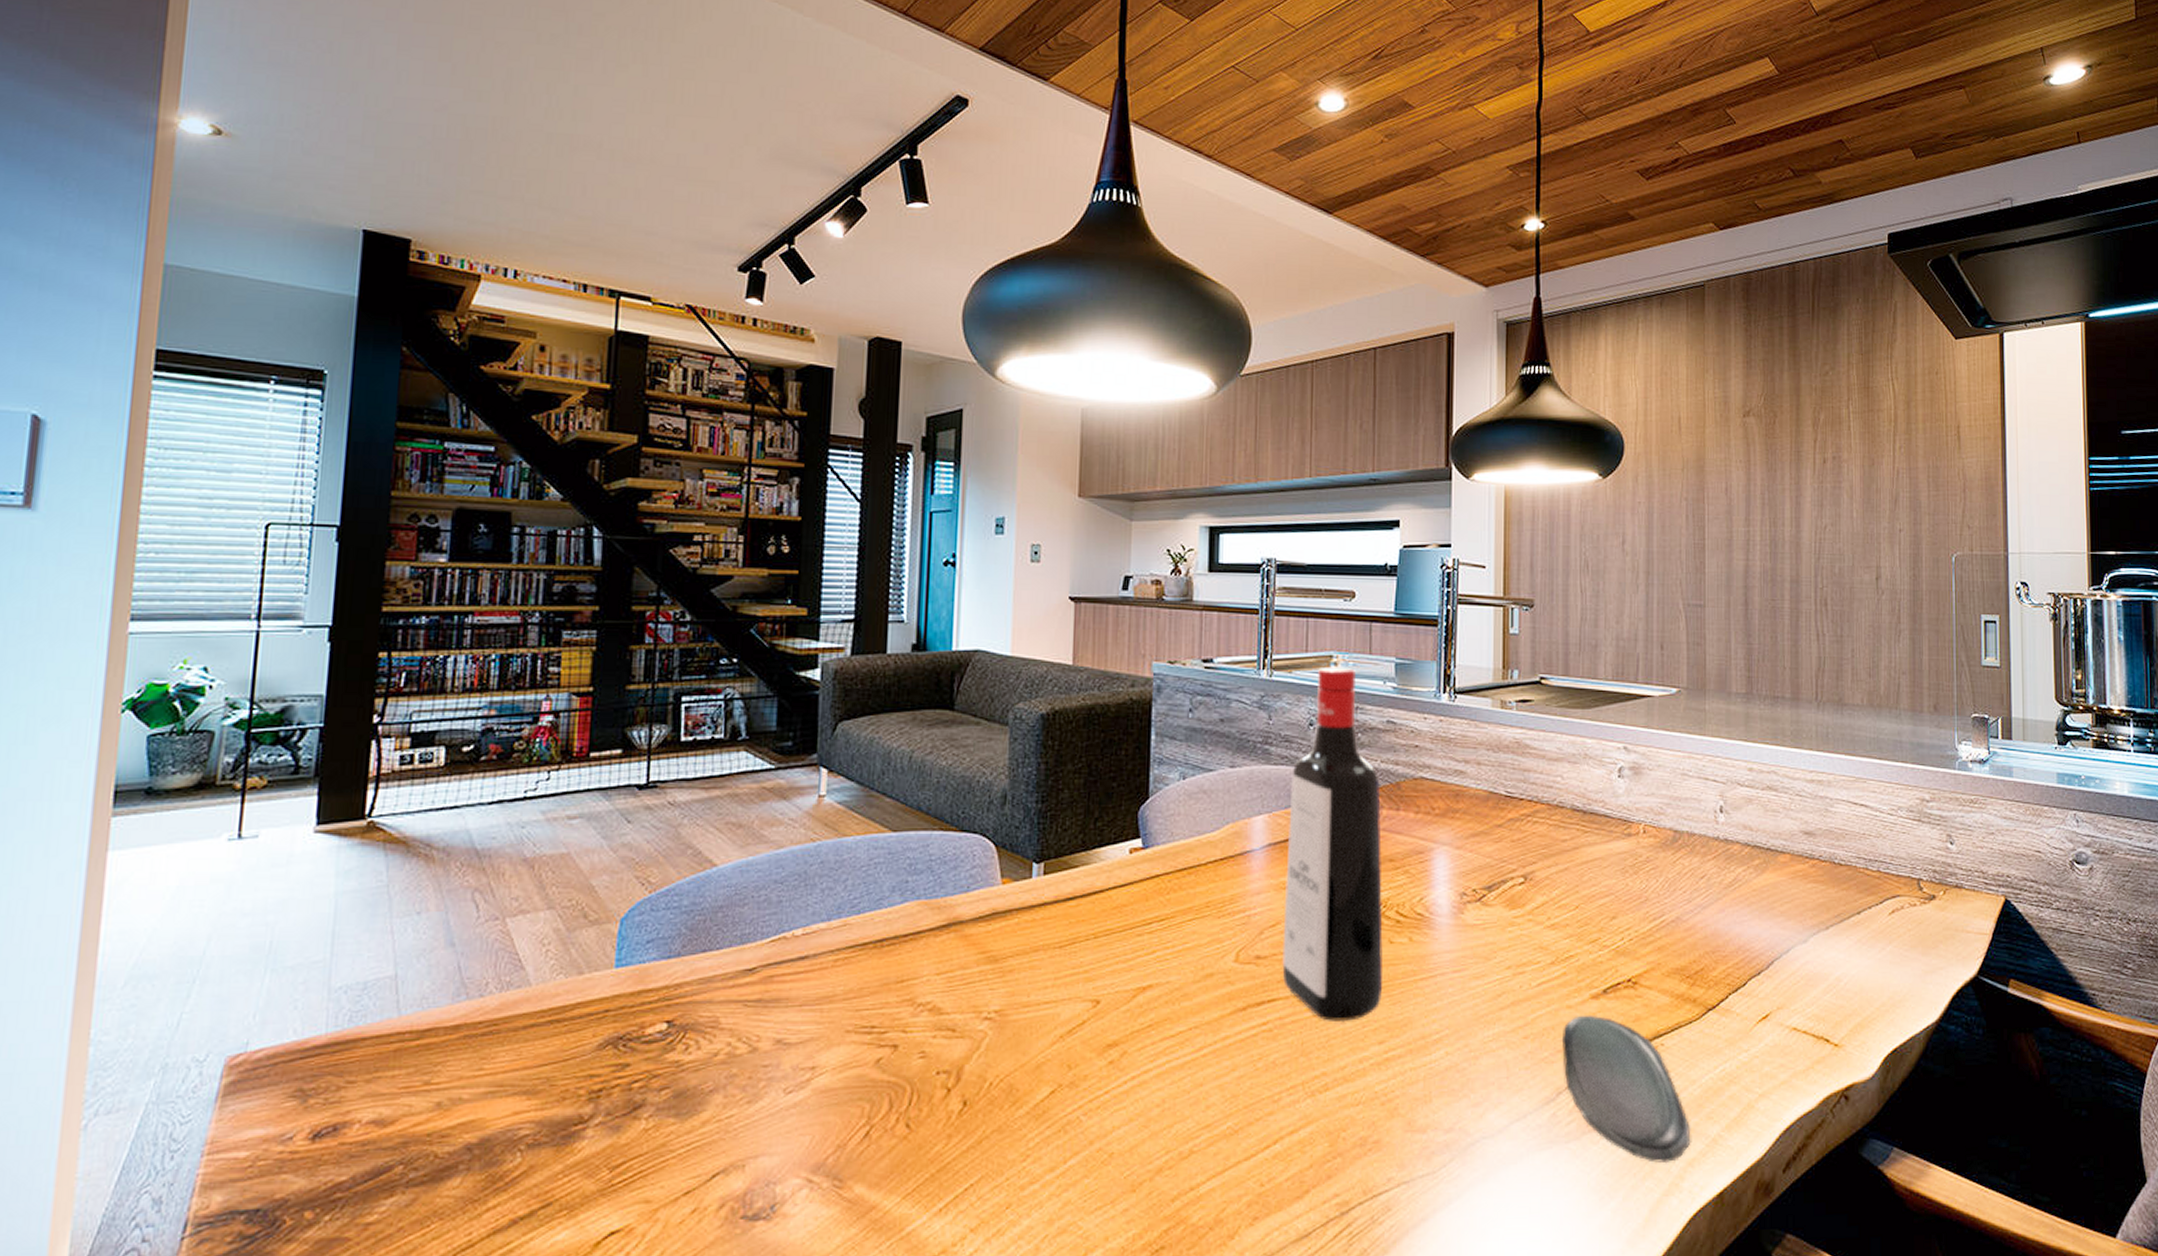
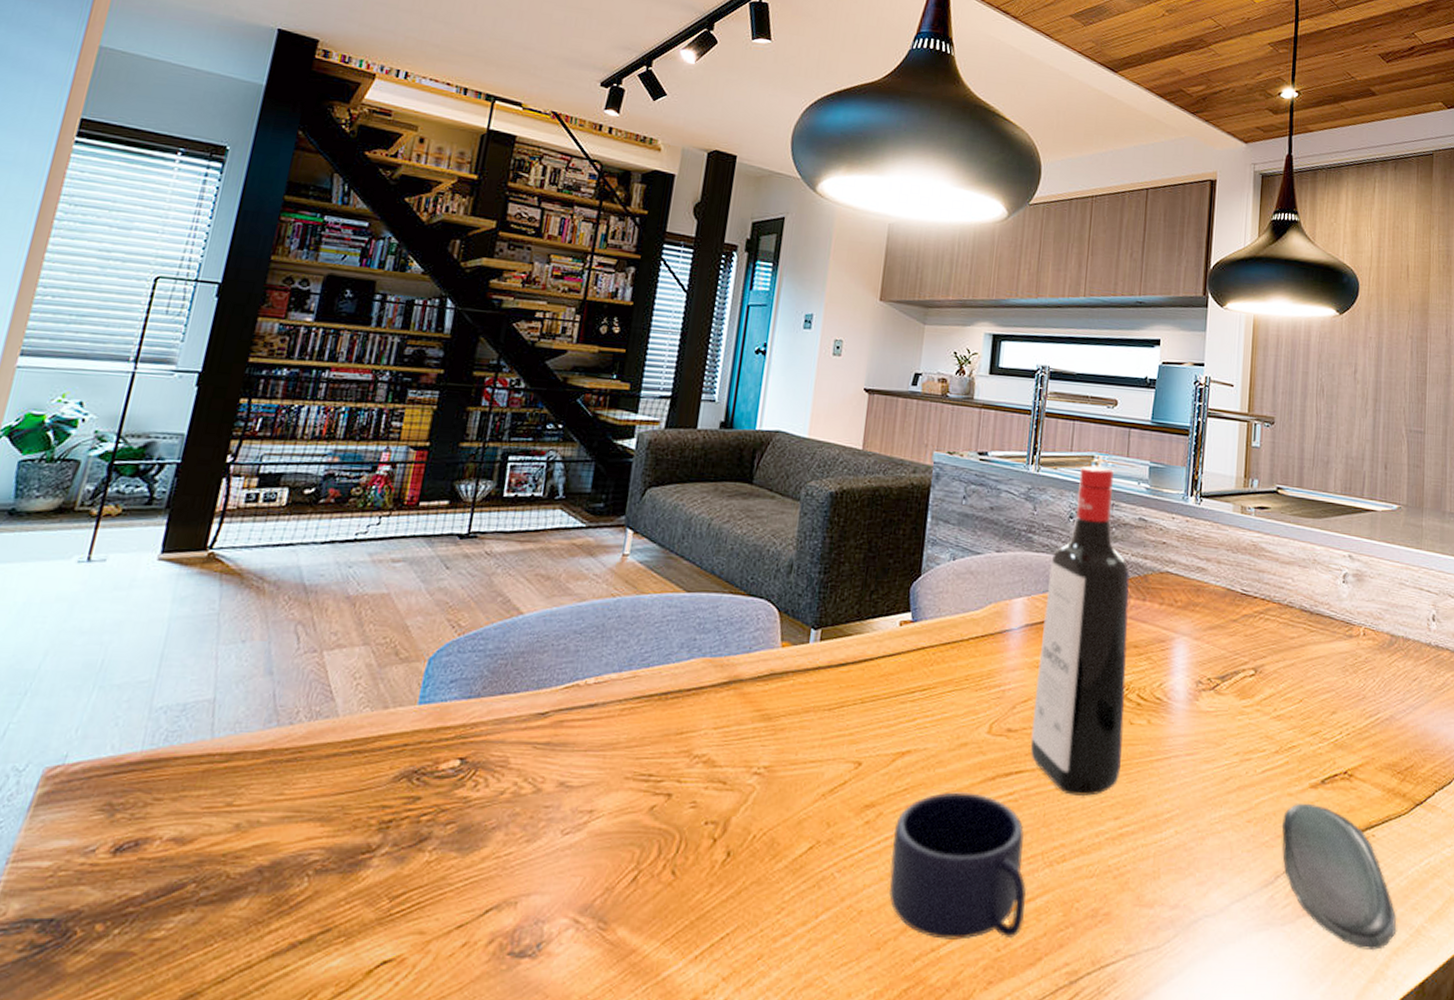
mug: none [1139,1025,1288,1177] -> present [888,792,1026,940]

